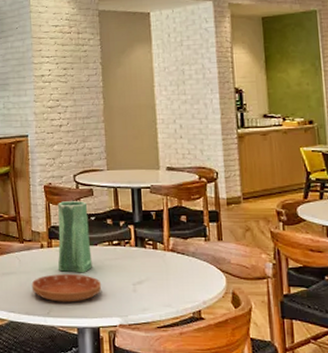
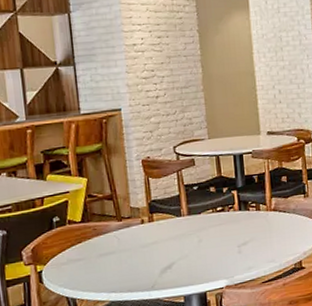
saucer: present [31,274,102,303] -> none [133,244,207,275]
vase: present [58,200,92,273] -> none [158,172,197,244]

